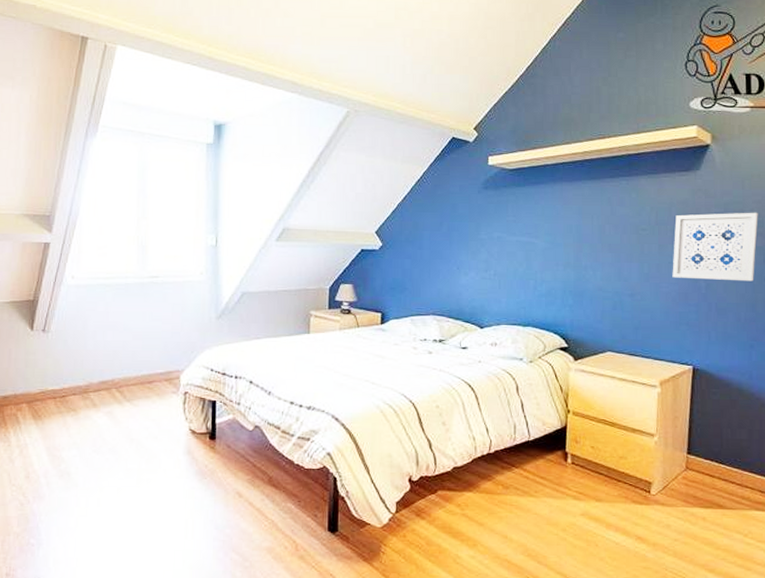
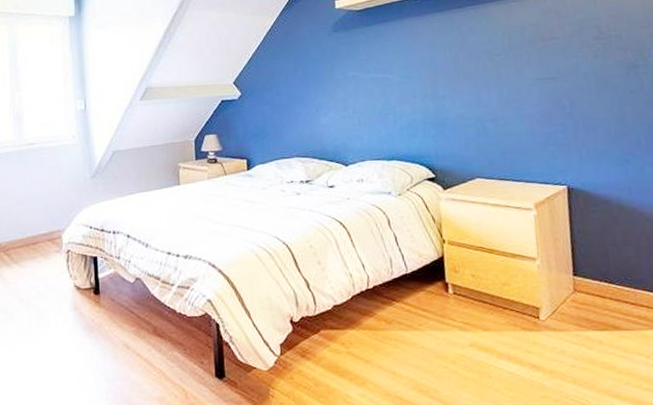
wall art: present [672,212,758,282] -> none [529,26,620,99]

